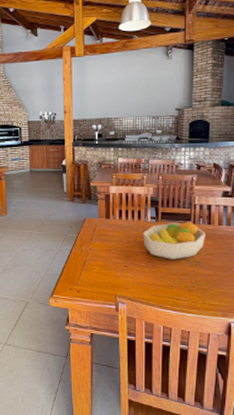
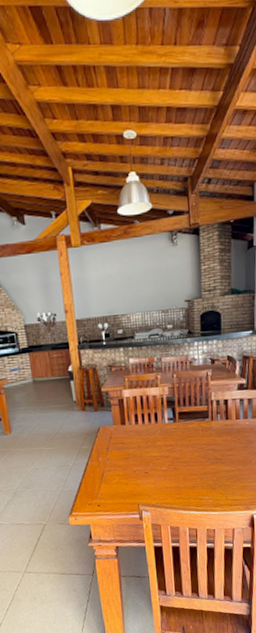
fruit bowl: present [143,221,205,259] -> none [161,418,224,460]

